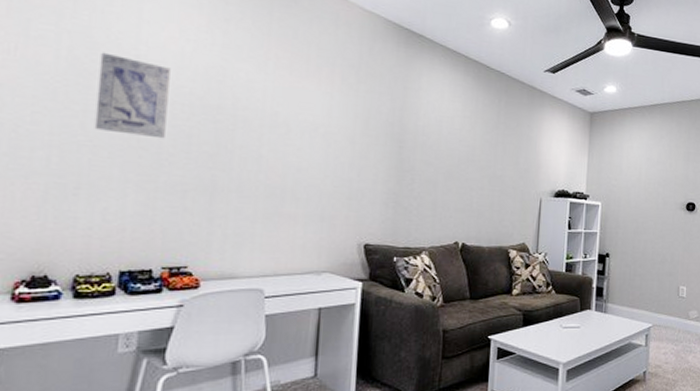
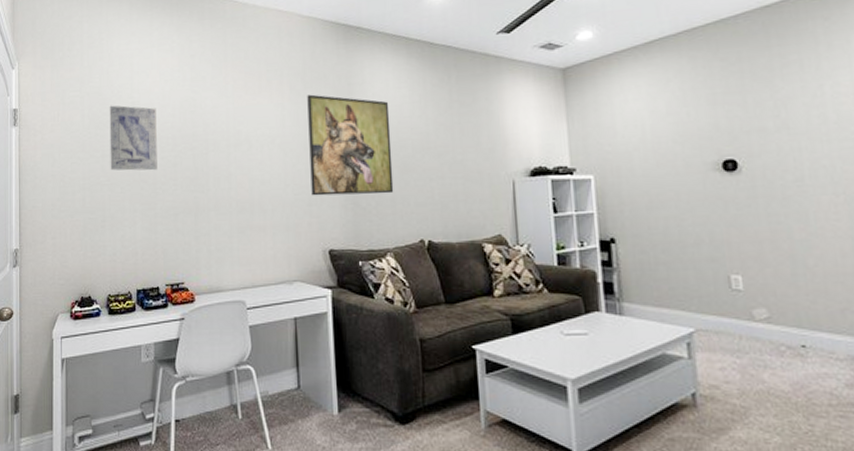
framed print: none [352,89,442,197] -> present [307,94,394,196]

